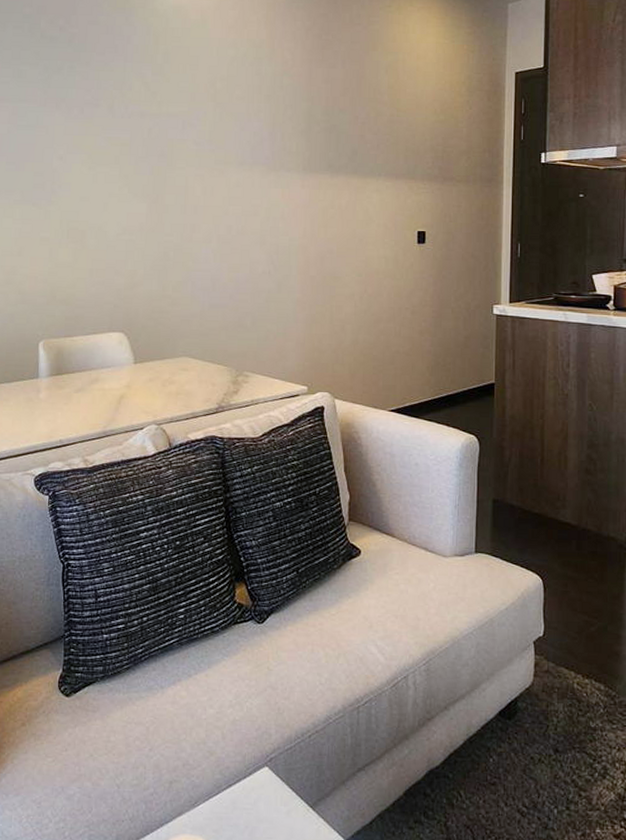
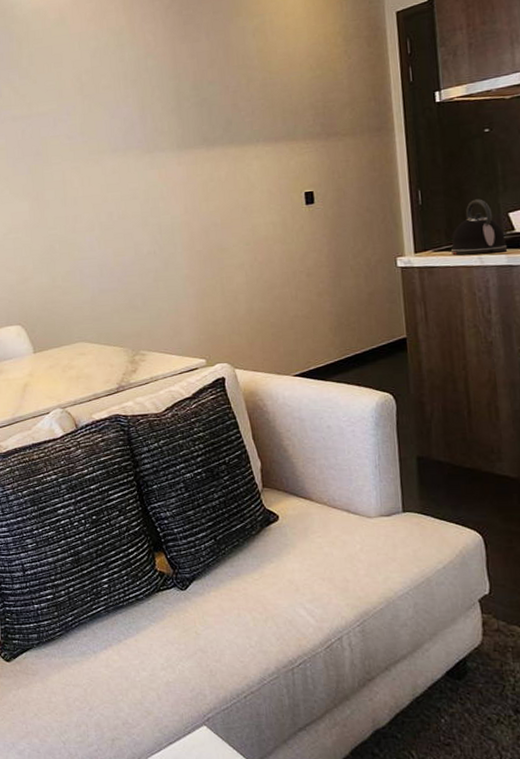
kettle: none [540,258,589,312] -> present [450,199,508,257]

